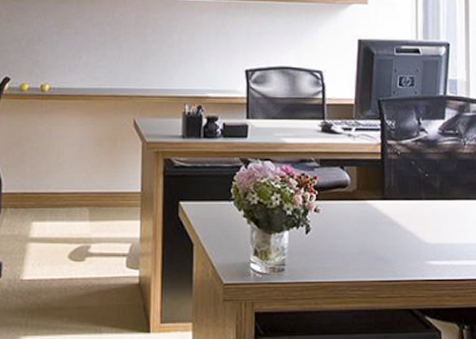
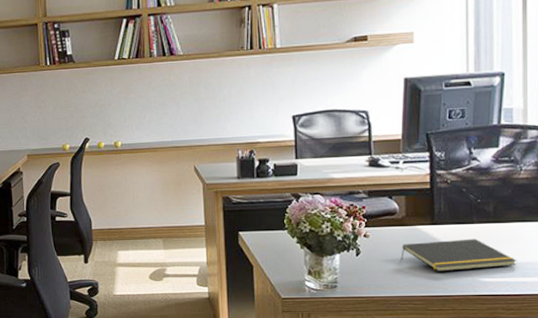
notepad: none [351,216,462,254] -> present [401,238,517,272]

